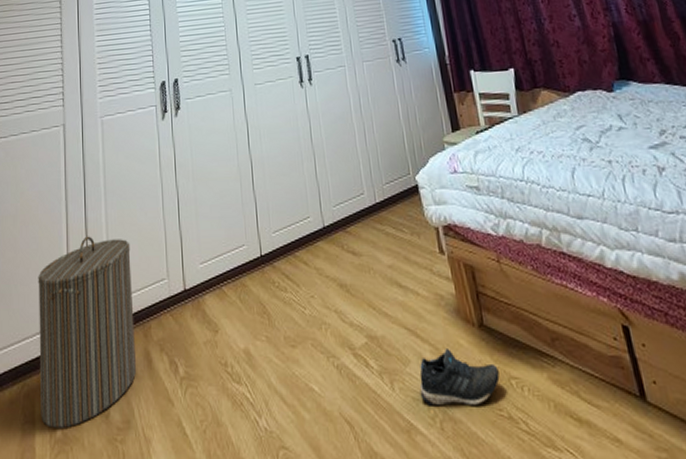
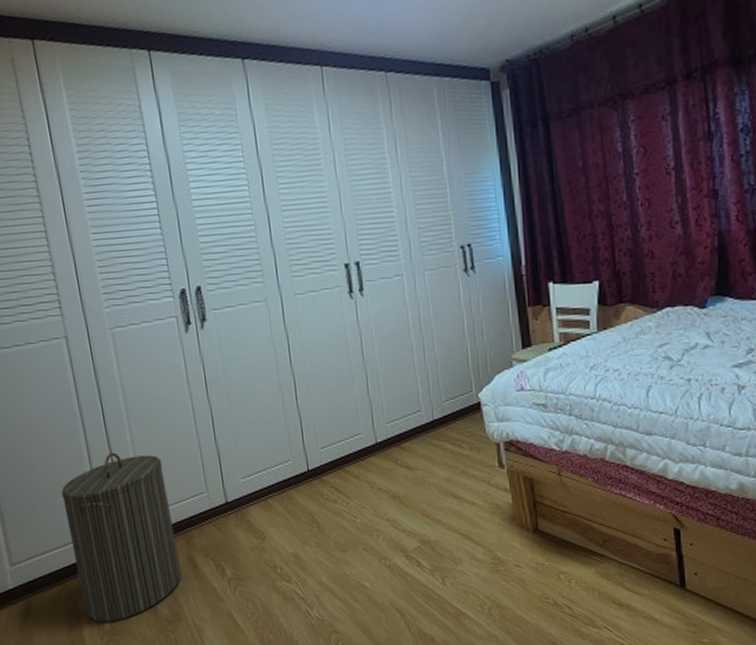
shoe: present [419,349,500,407] -> none [470,550,549,597]

